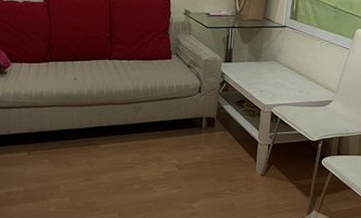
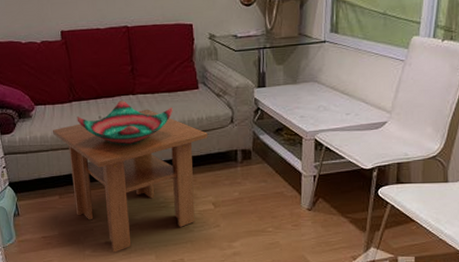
coffee table: none [27,74,177,210] -> present [53,109,208,253]
decorative bowl: none [52,64,146,108] -> present [77,100,173,146]

